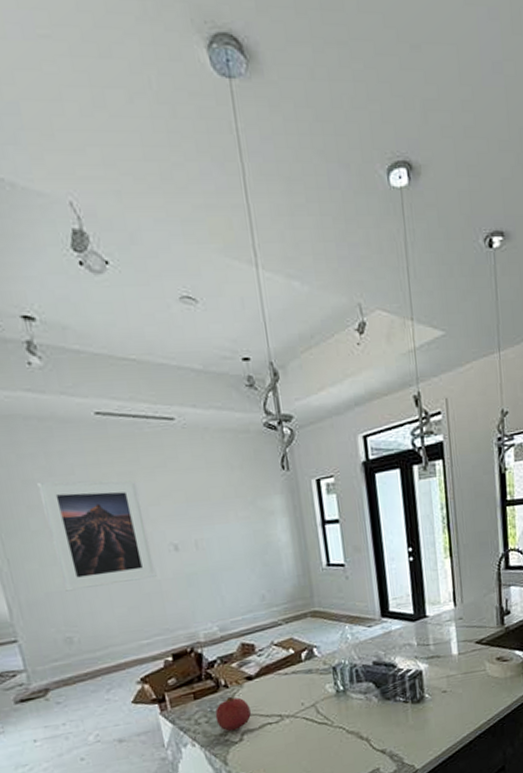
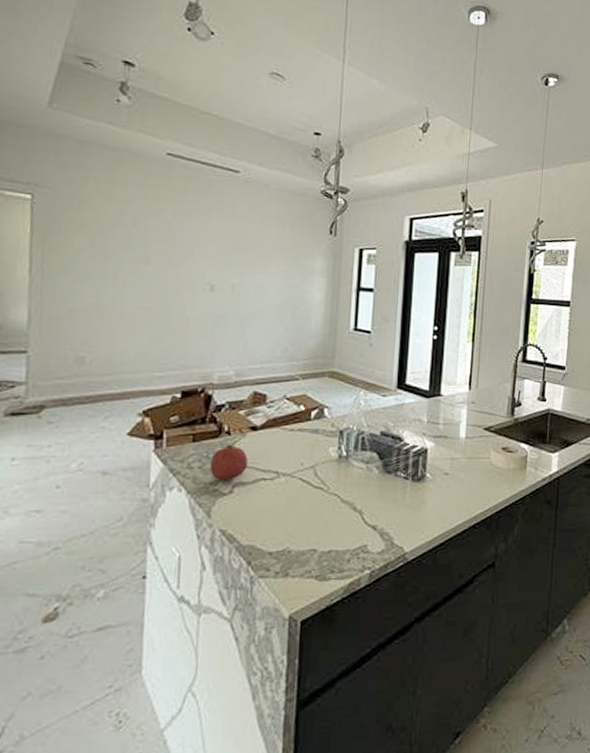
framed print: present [37,480,157,592] -> none [90,204,190,313]

